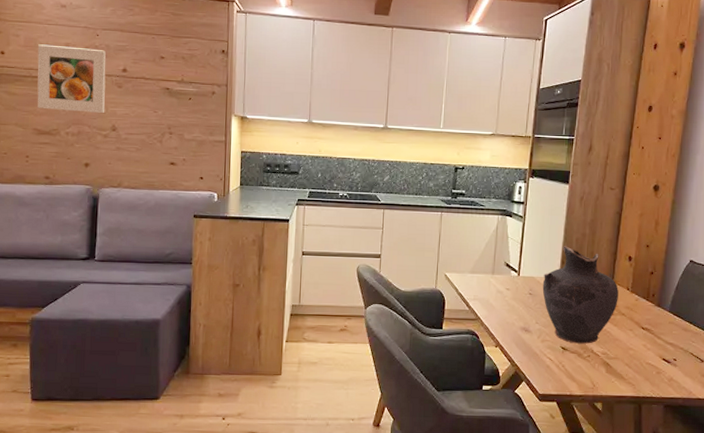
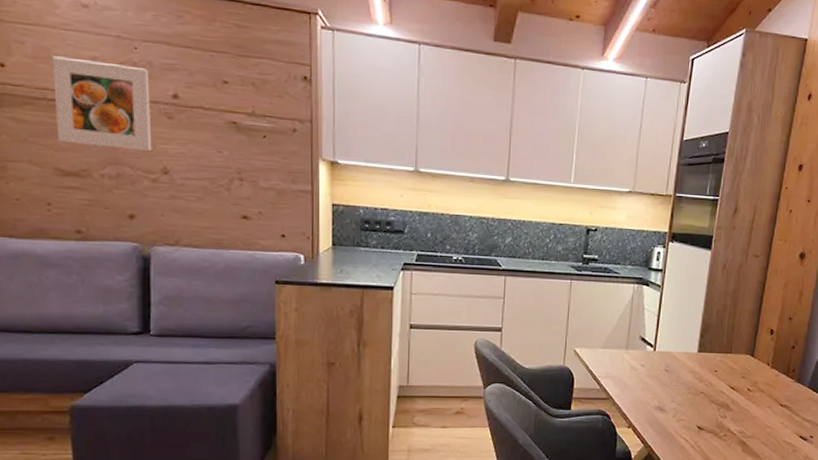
vase: present [542,246,618,344] -> none [679,318,759,423]

